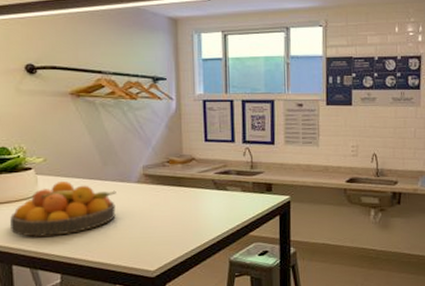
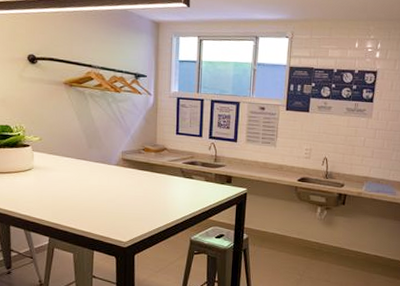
fruit bowl: present [10,181,116,237] -> none [10,159,98,205]

